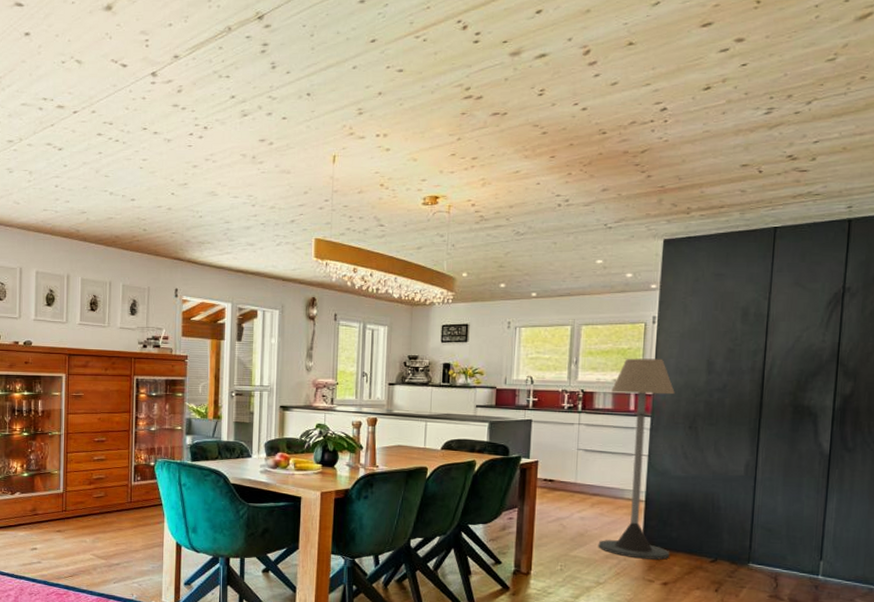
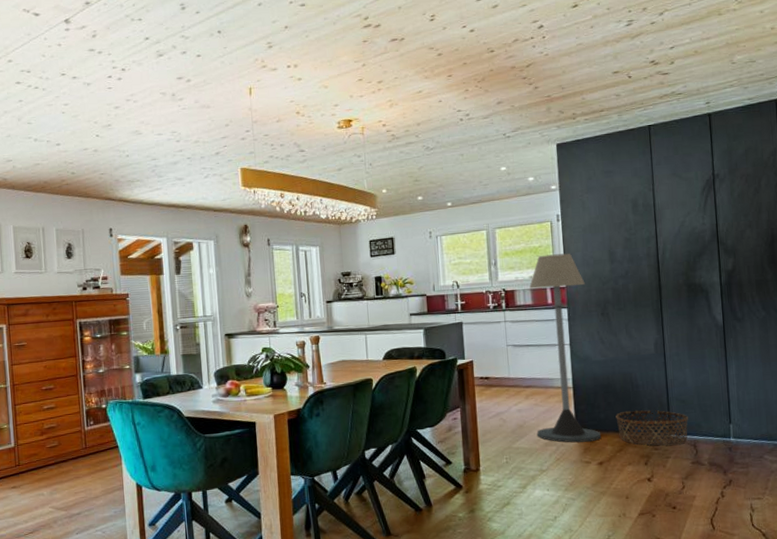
basket: none [689,532,773,575] -> present [615,410,688,446]

